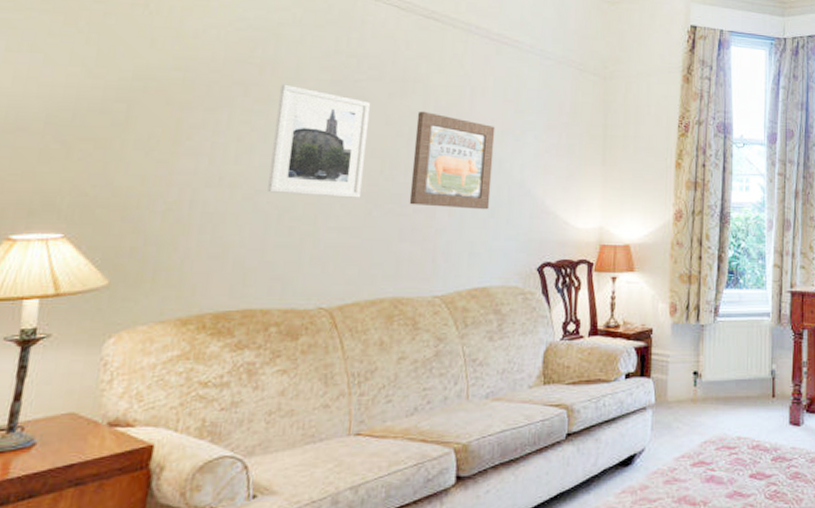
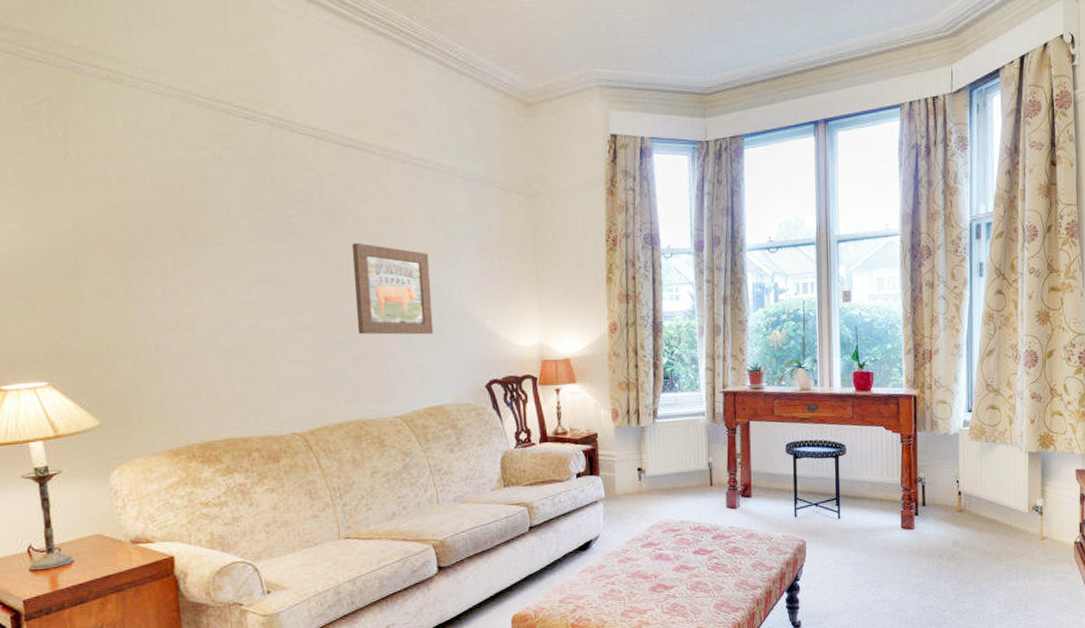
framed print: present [267,84,371,198] -> none [215,225,312,332]

